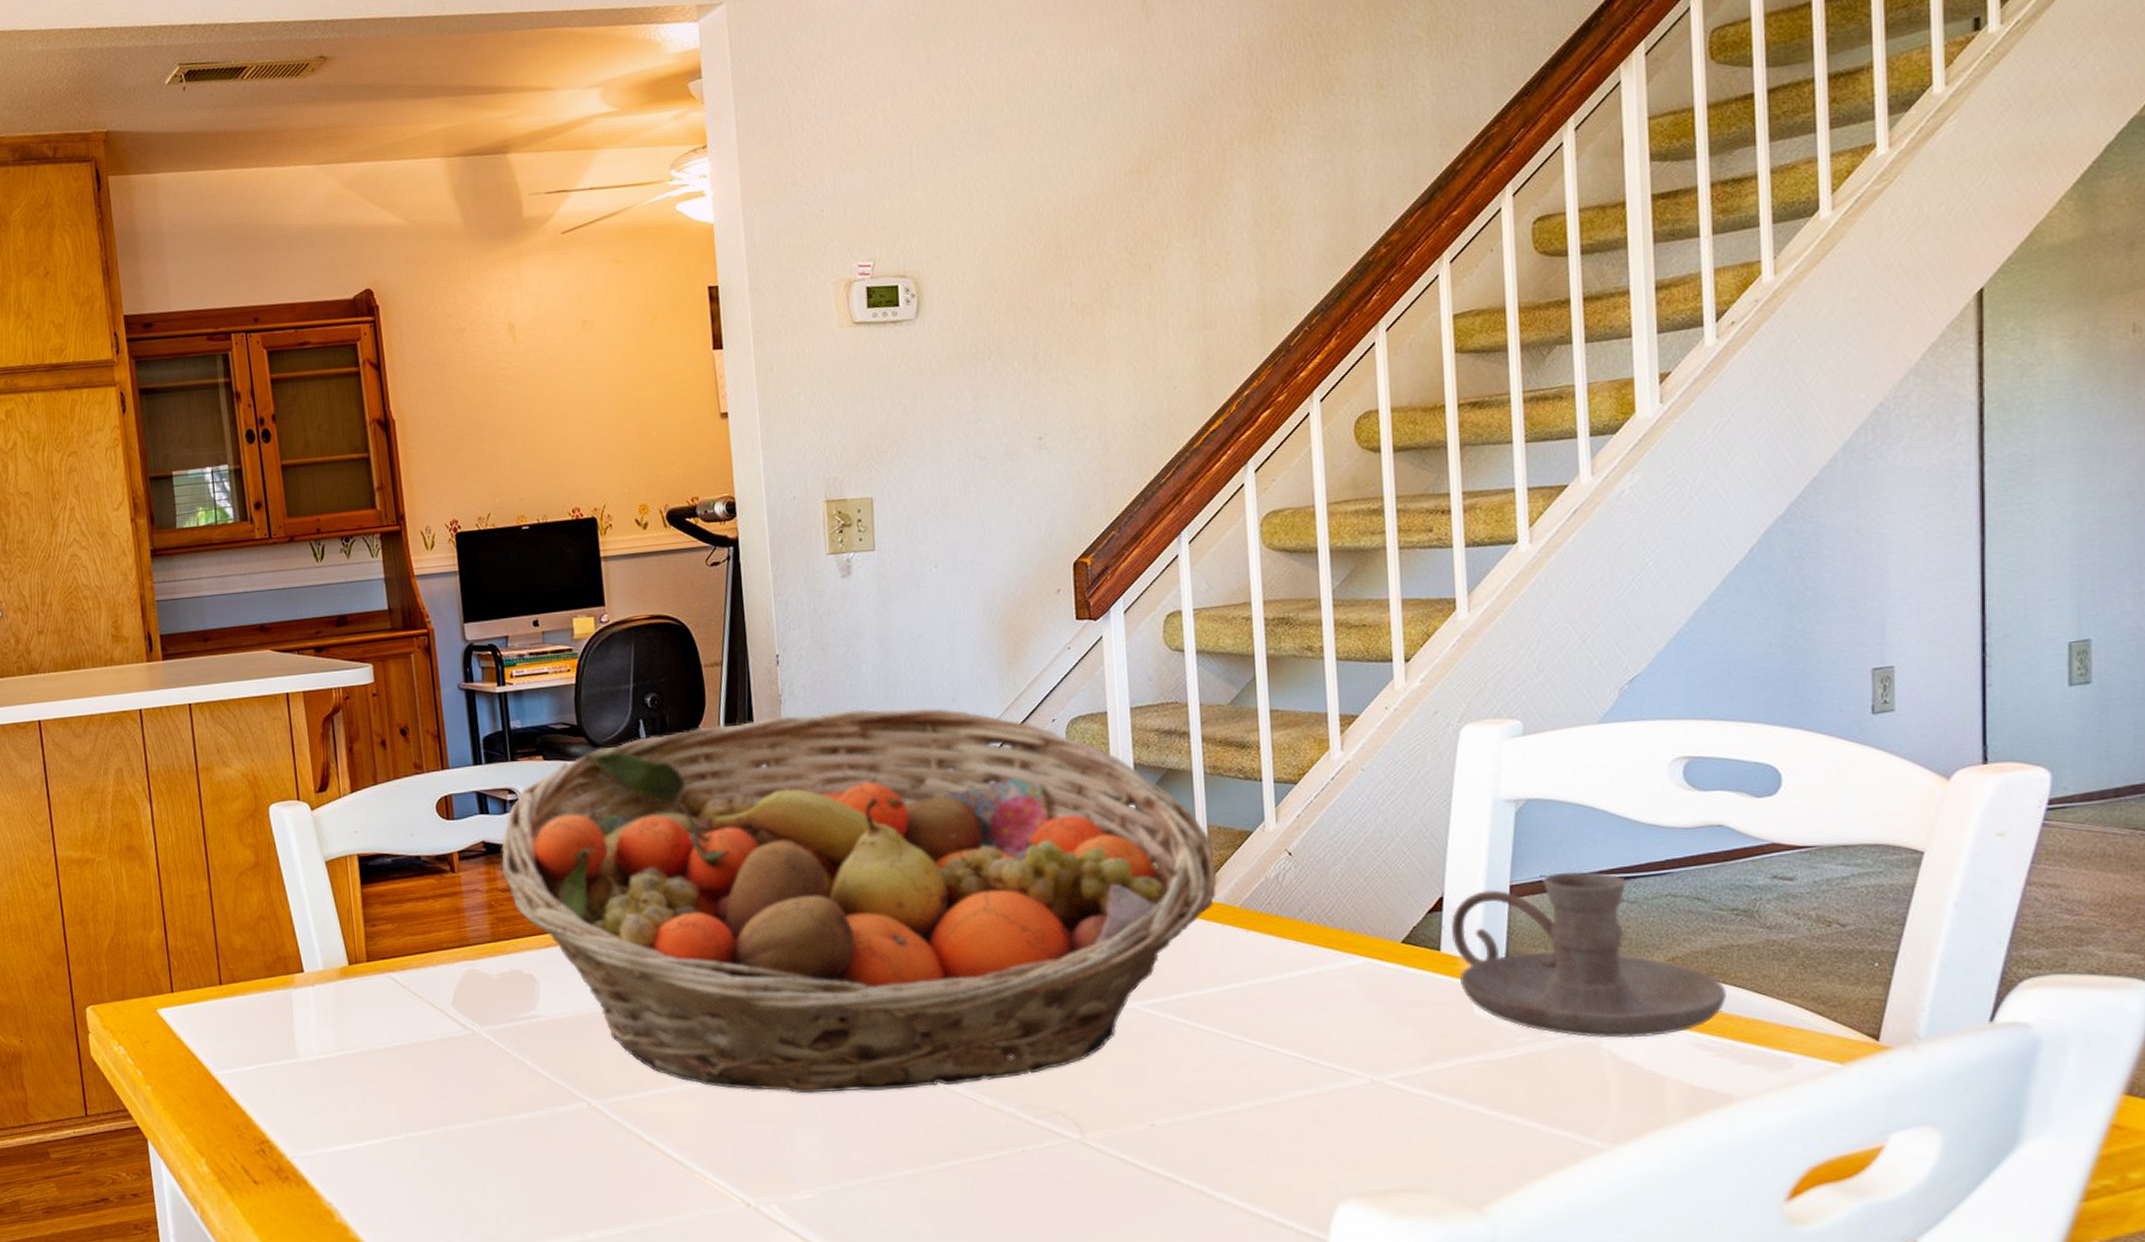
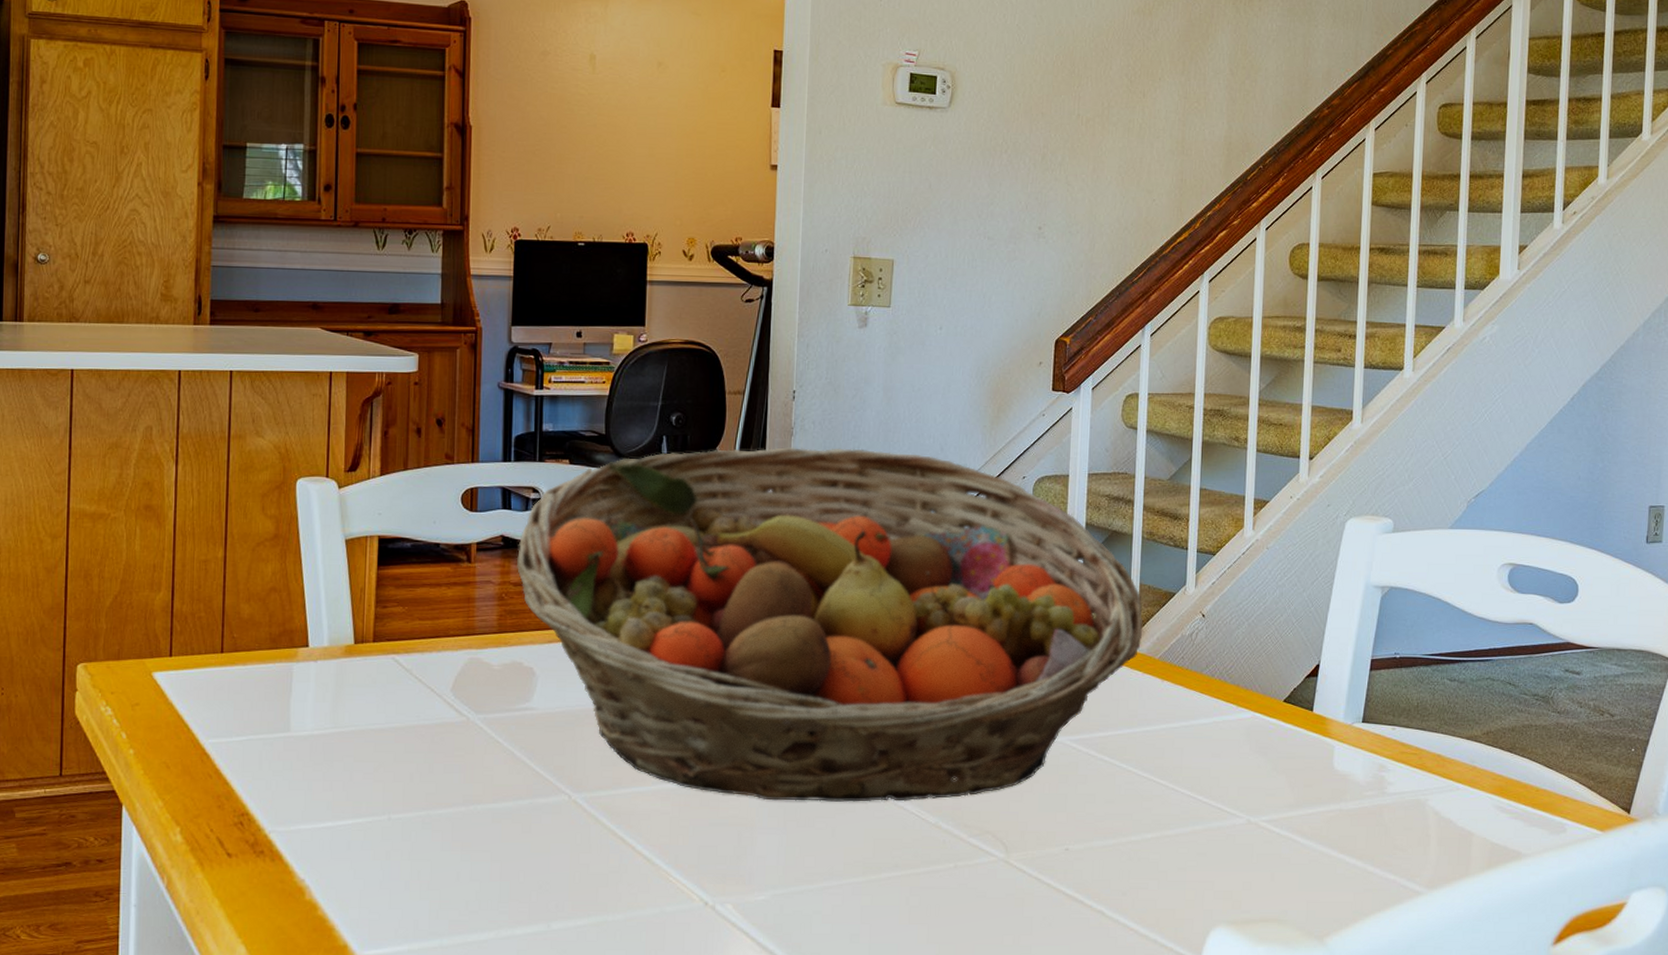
candle holder: present [1451,871,1726,1038] -> none [1323,652,1524,799]

